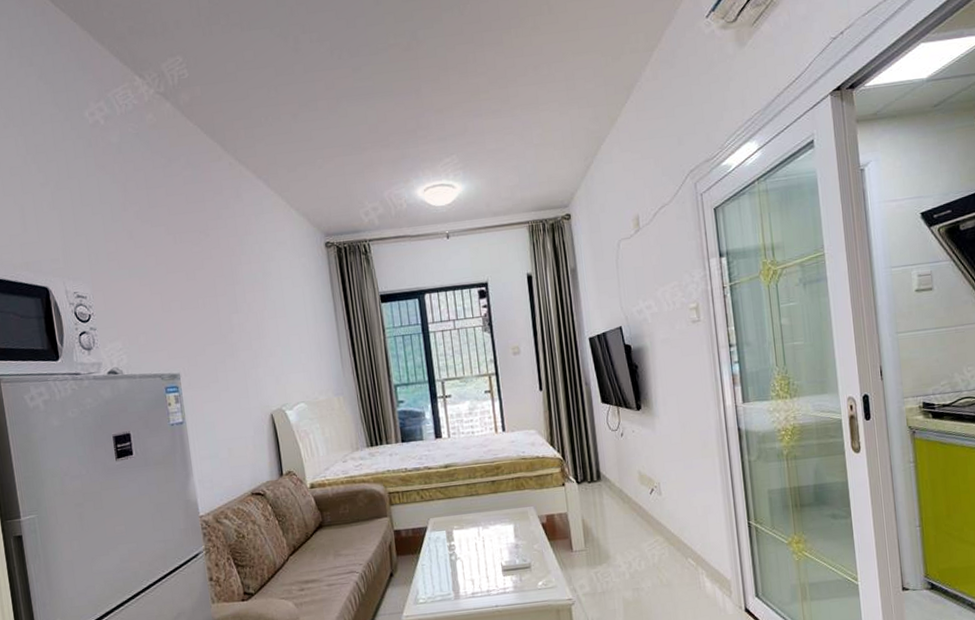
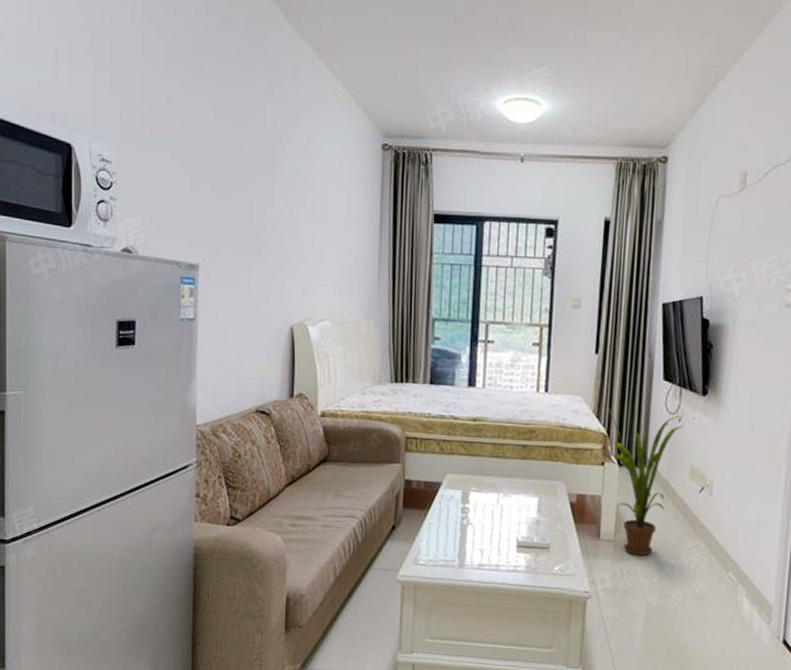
house plant: none [556,431,625,559] -> present [604,405,682,556]

